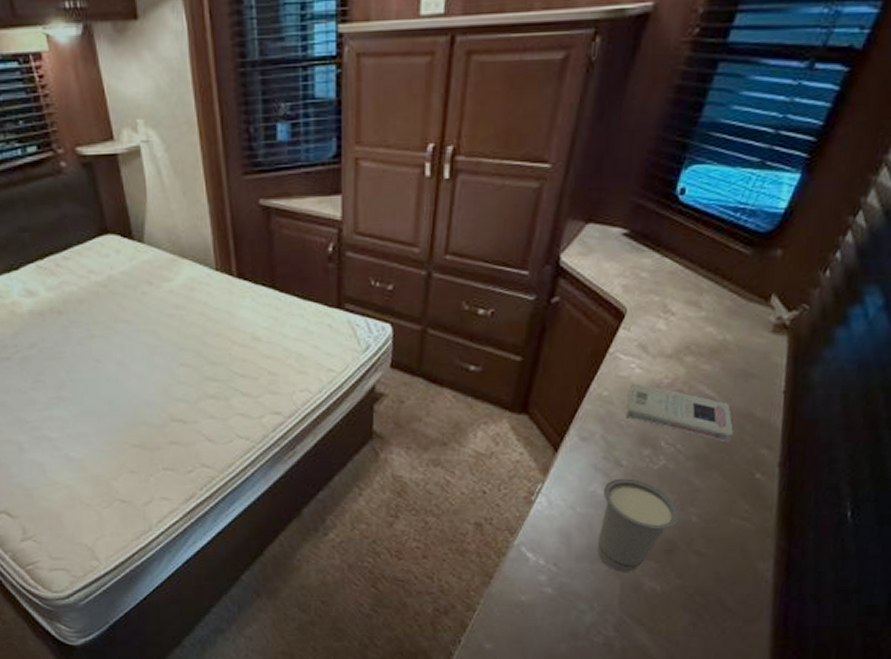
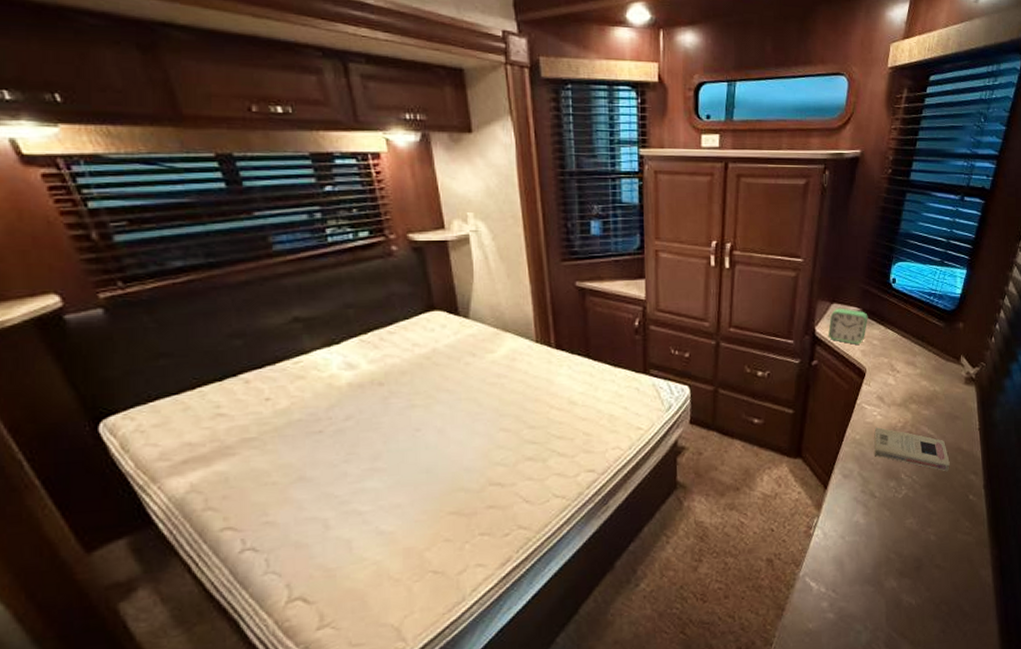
alarm clock: none [578,229,638,277] -> present [828,308,868,345]
cup: present [598,478,680,572] -> none [864,507,922,591]

